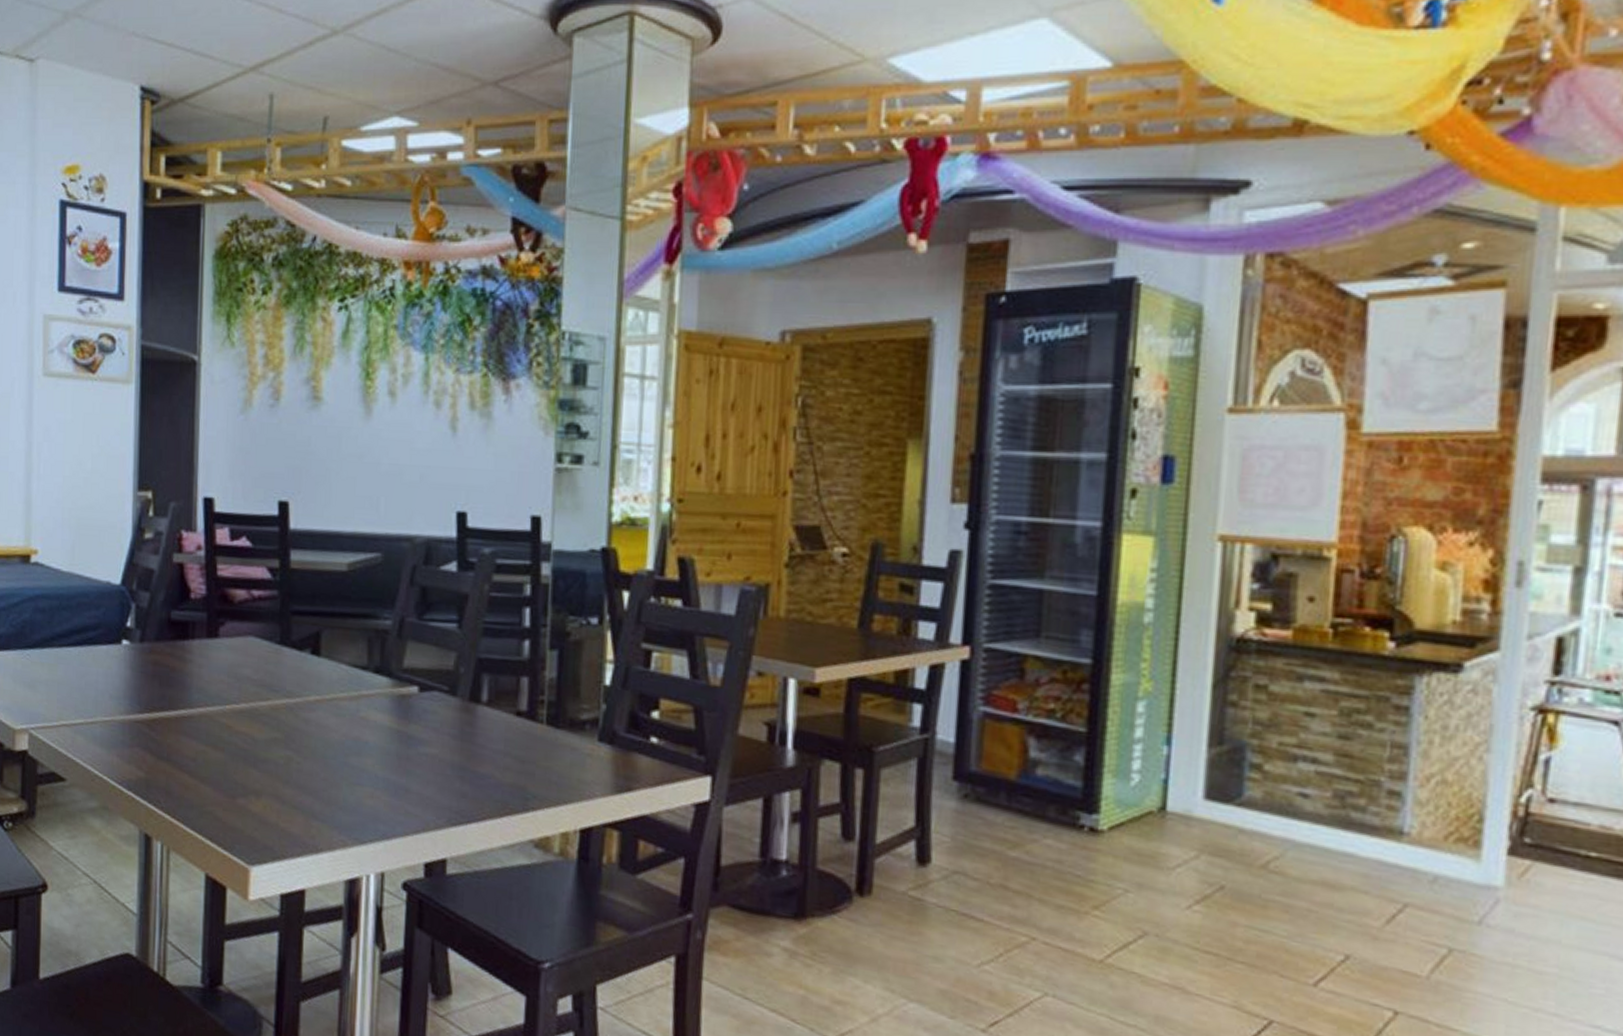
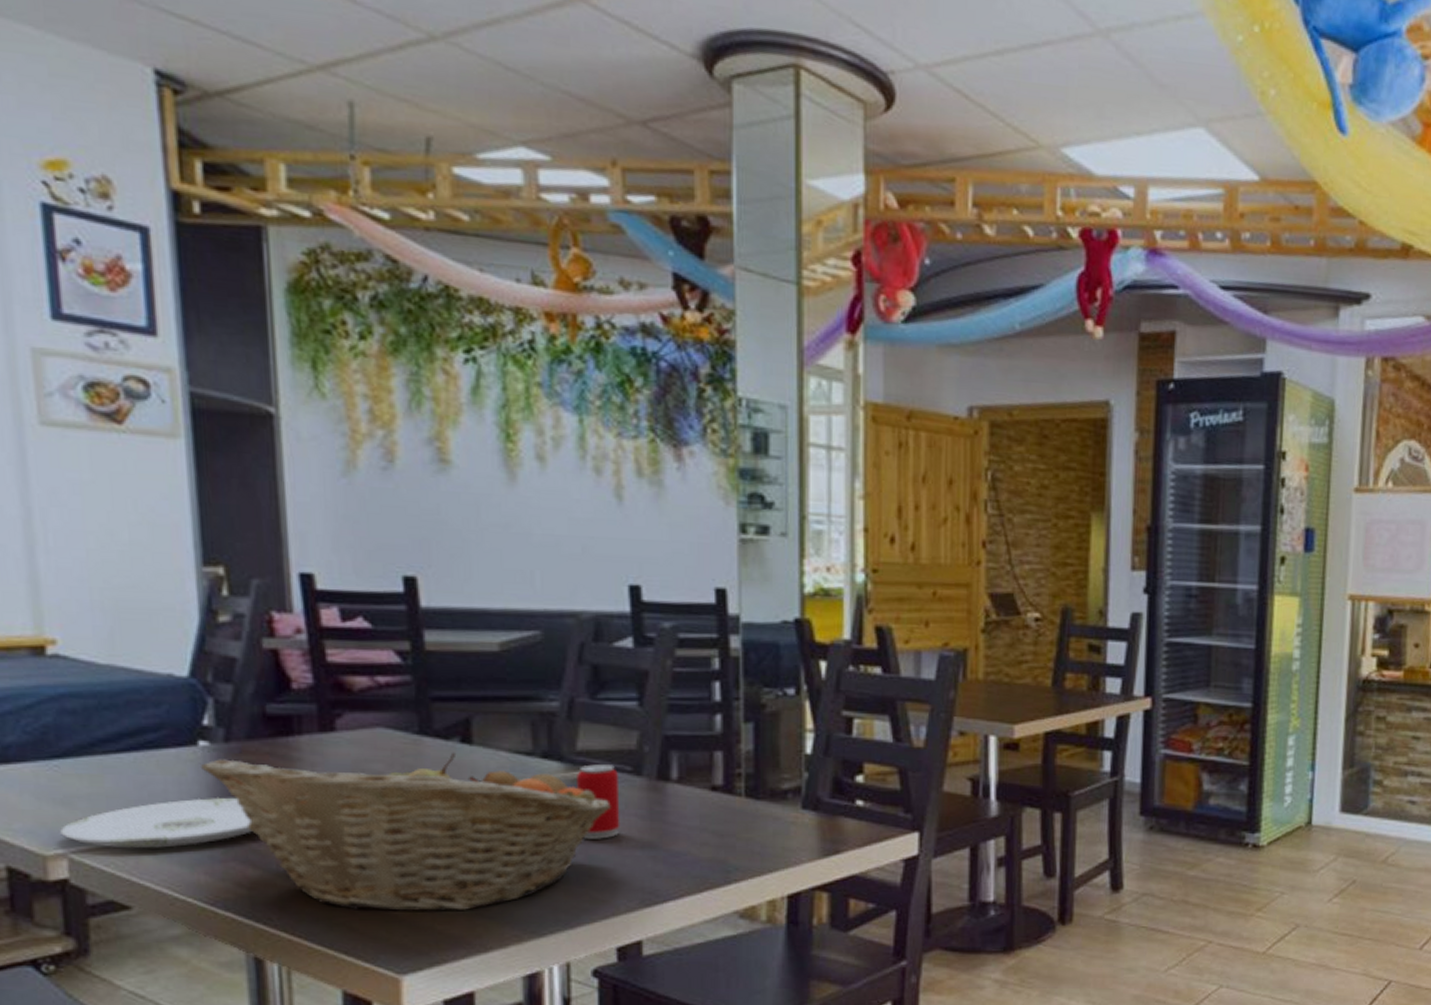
plate: none [26,689,154,731] -> present [60,797,254,849]
fruit basket: none [122,656,428,811] -> present [201,752,611,912]
beverage can: none [401,682,437,755] -> present [577,764,620,839]

